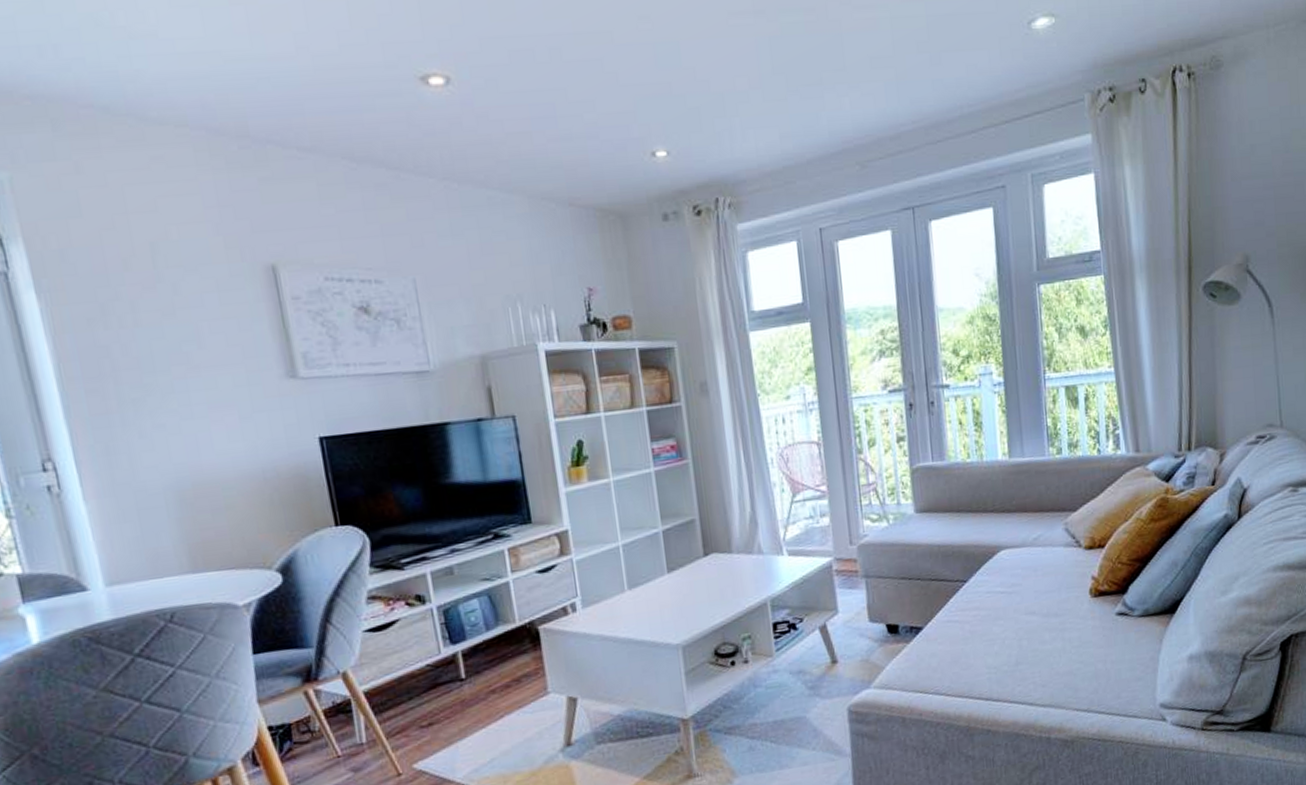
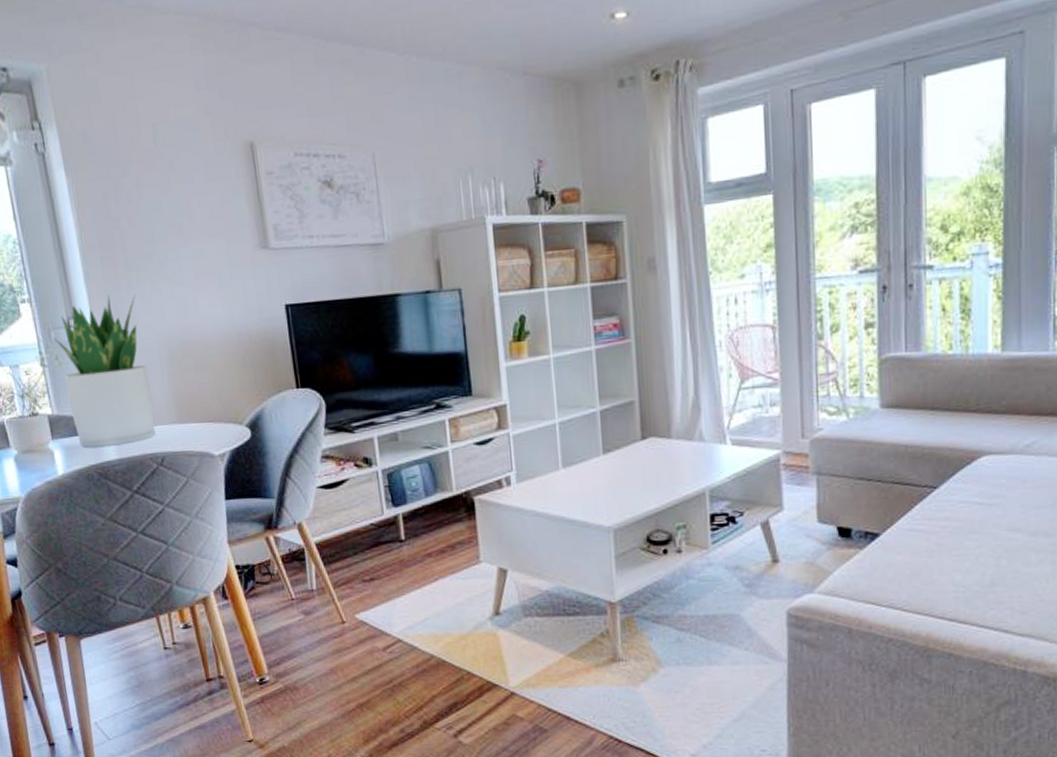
planter: none [23,432,162,611] -> present [53,295,155,449]

